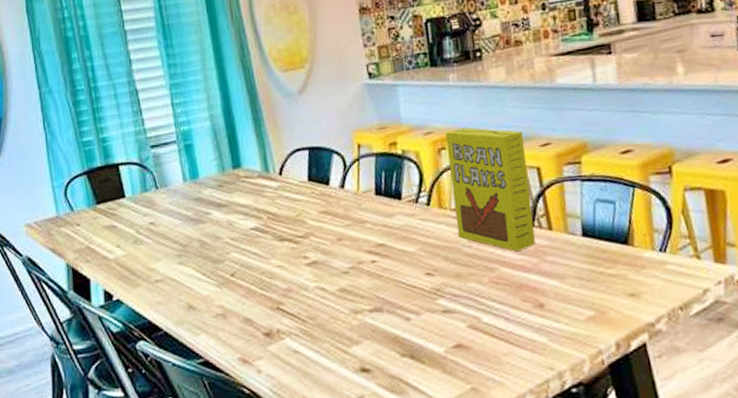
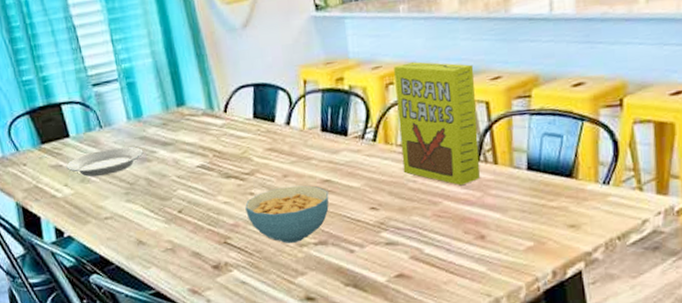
plate: none [120,208,198,238] -> present [66,147,144,177]
cereal bowl: none [299,249,384,310] -> present [245,185,329,244]

